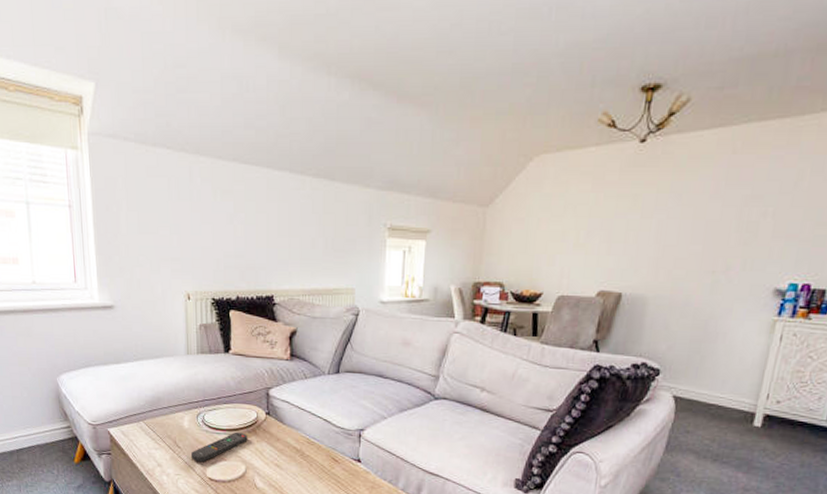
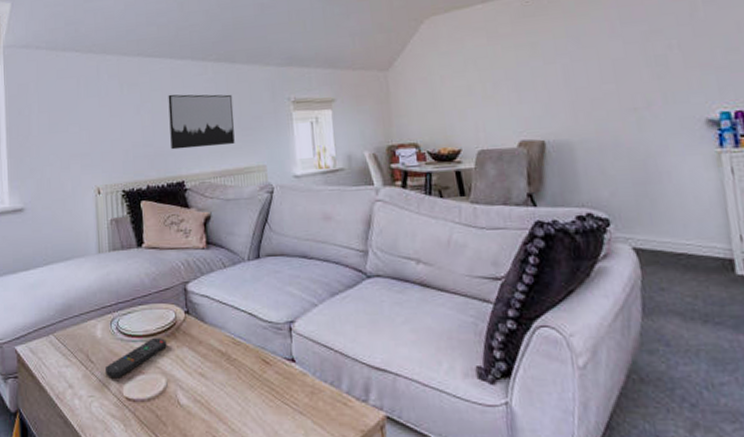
wall art: none [262,206,329,265] -> present [168,94,235,150]

